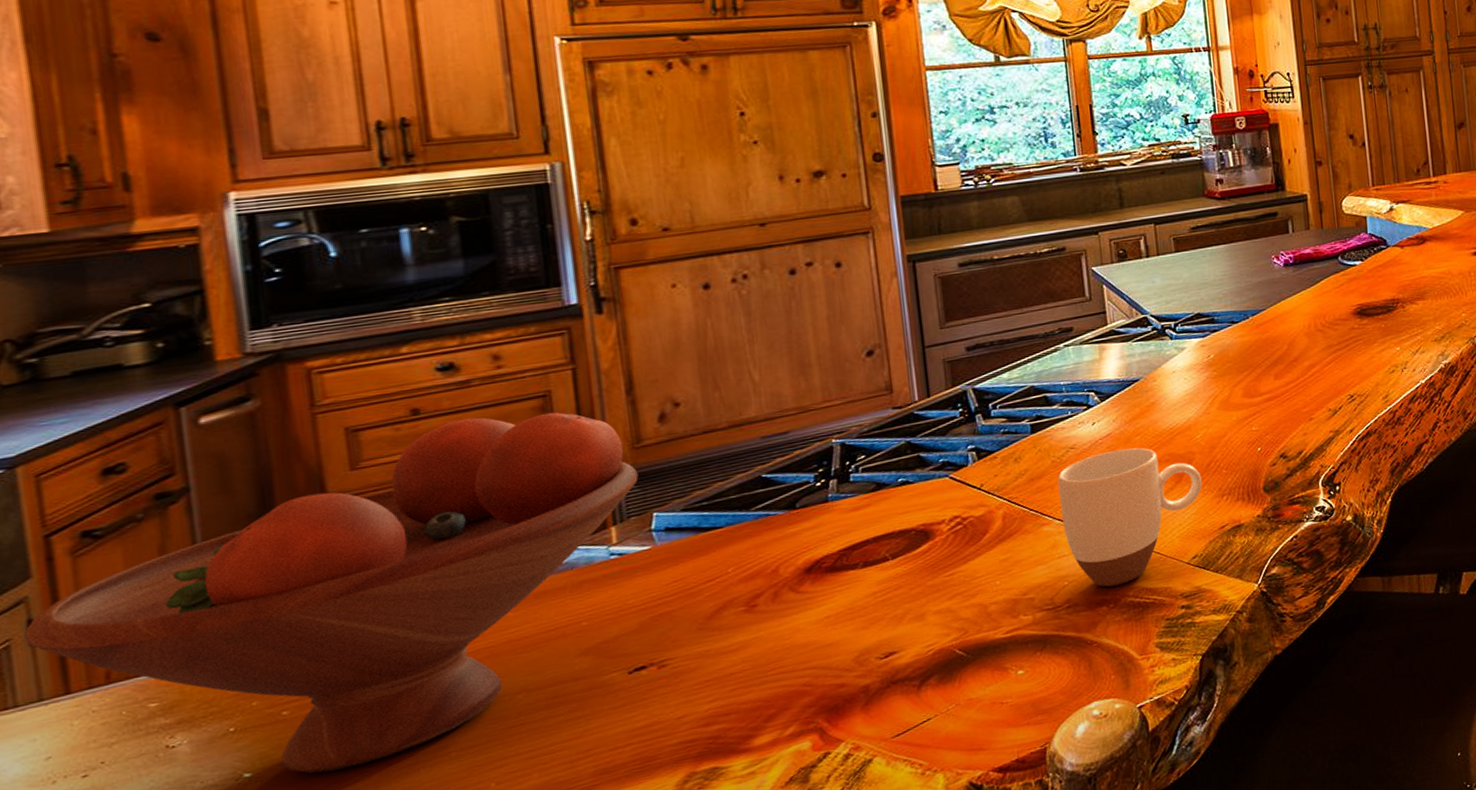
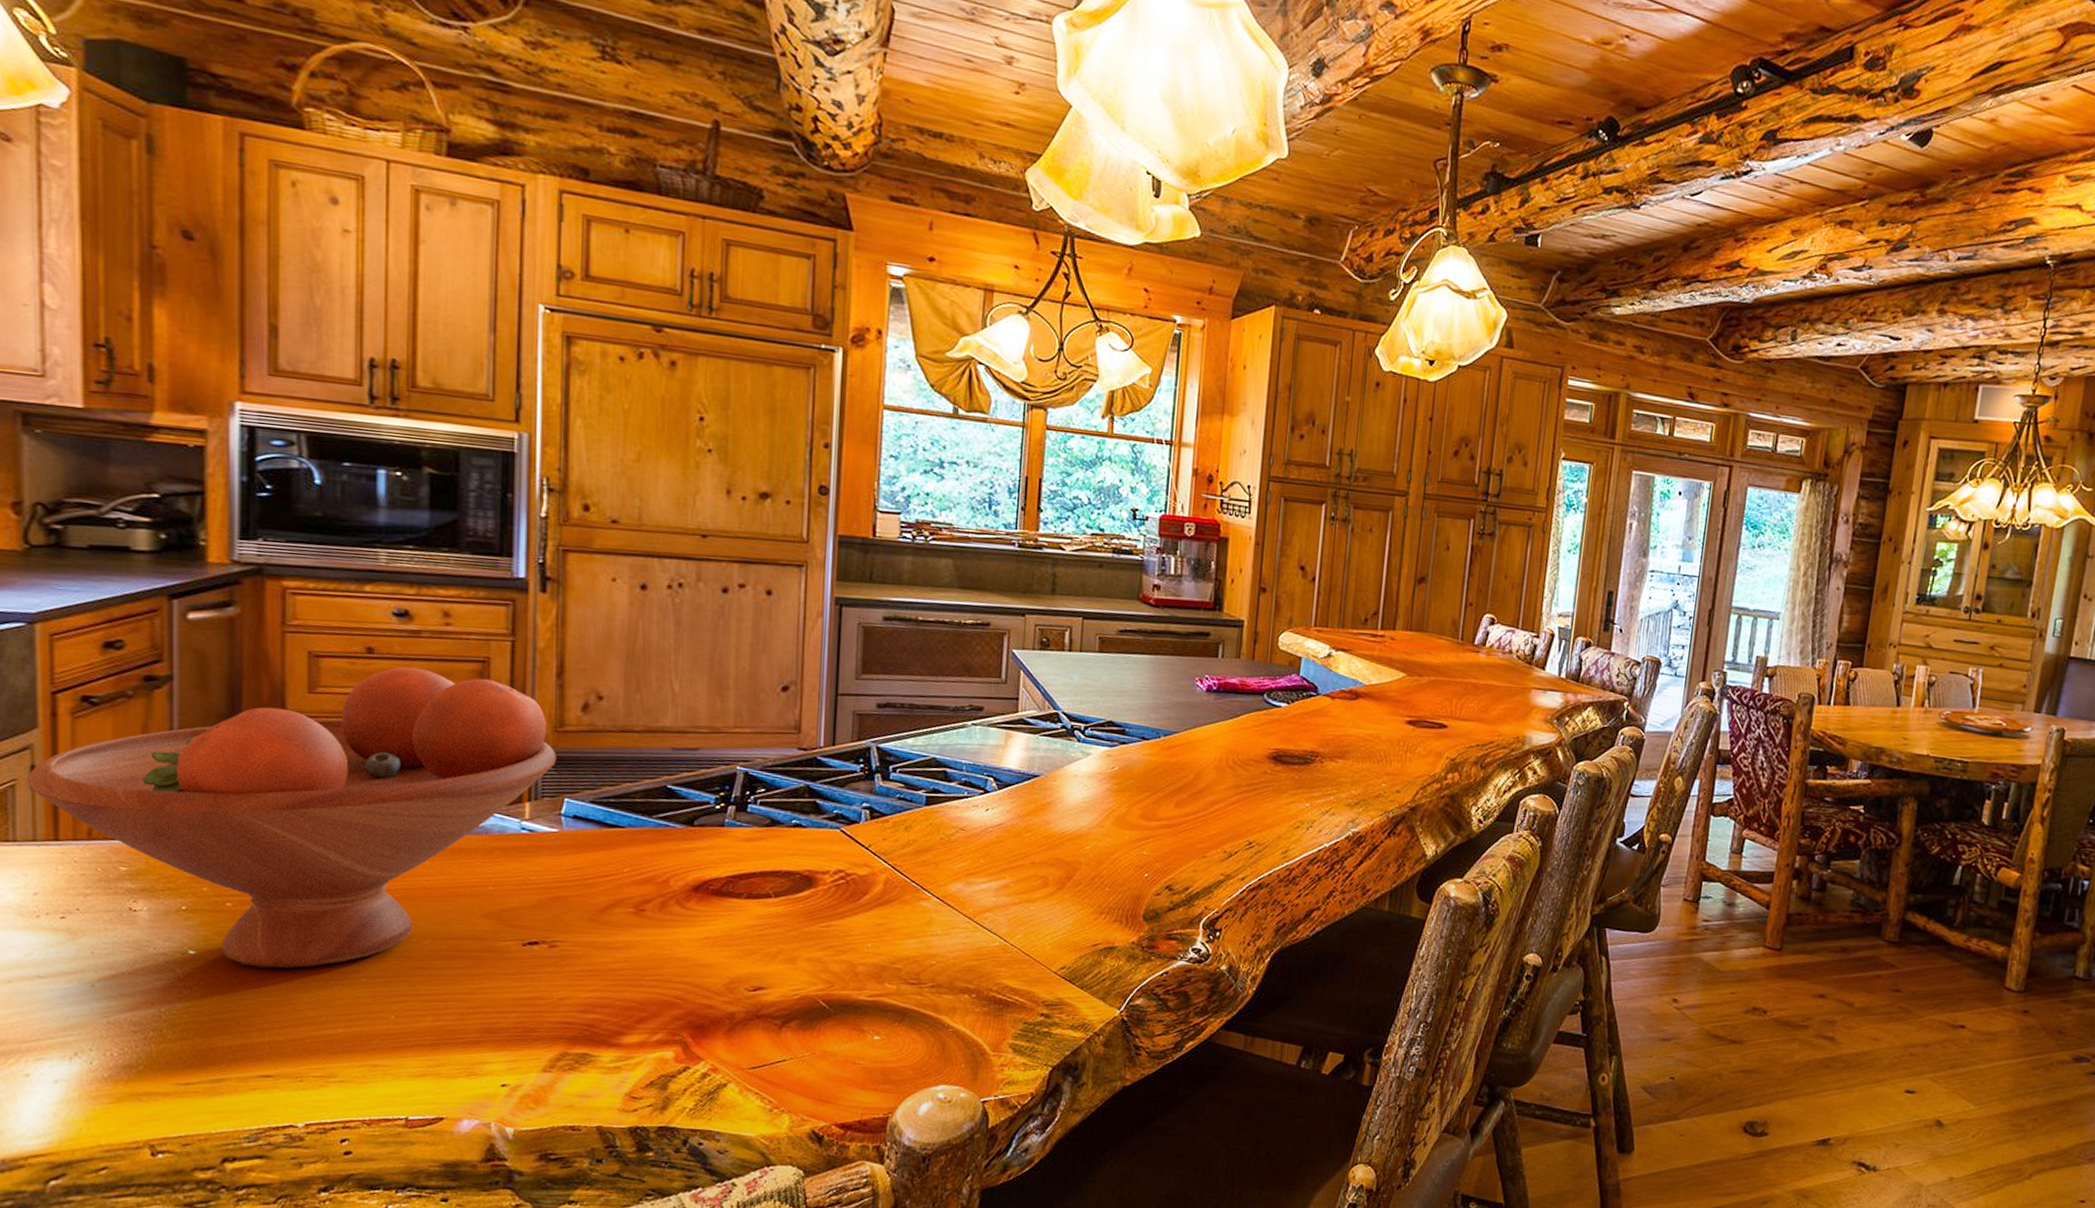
mug: present [1057,447,1202,587] -> none [940,841,1084,977]

